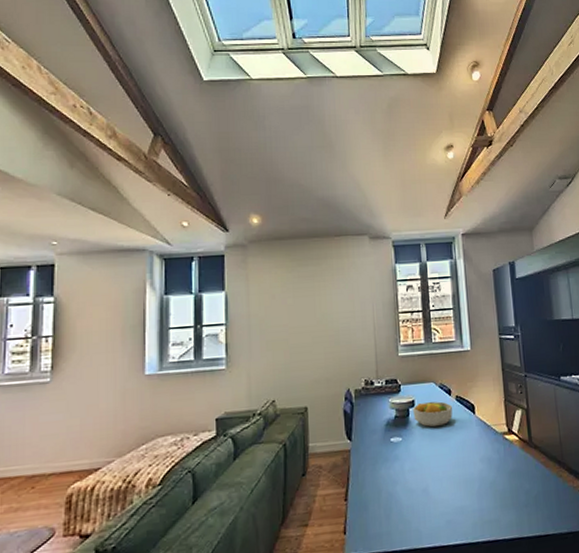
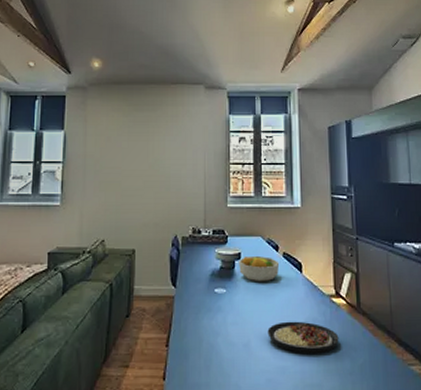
plate: none [445,461,514,493] -> present [267,321,339,355]

